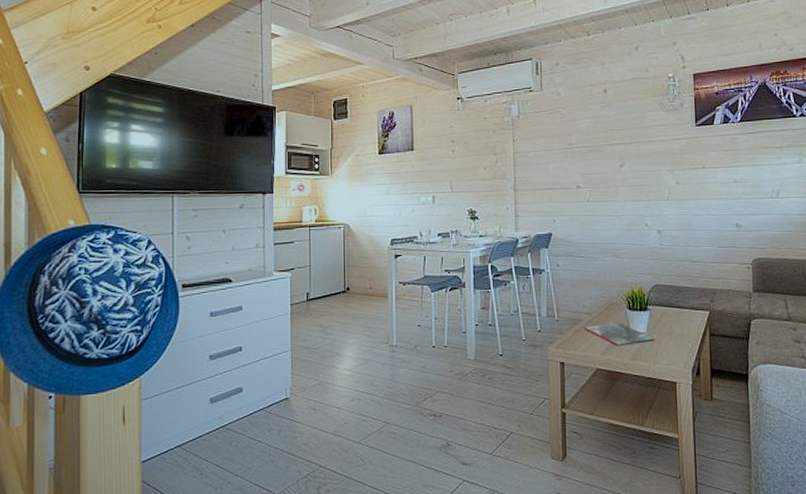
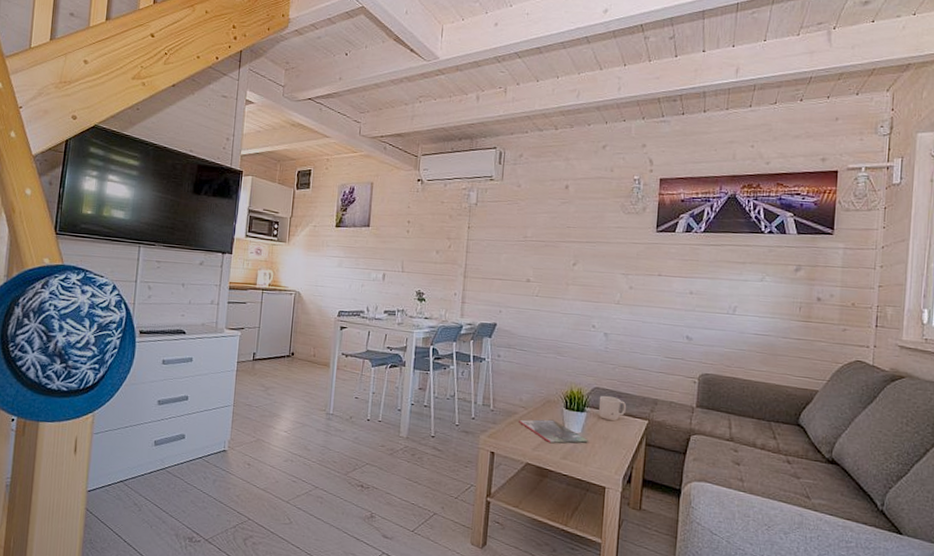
mug: none [660,291,688,316] -> present [598,395,627,422]

